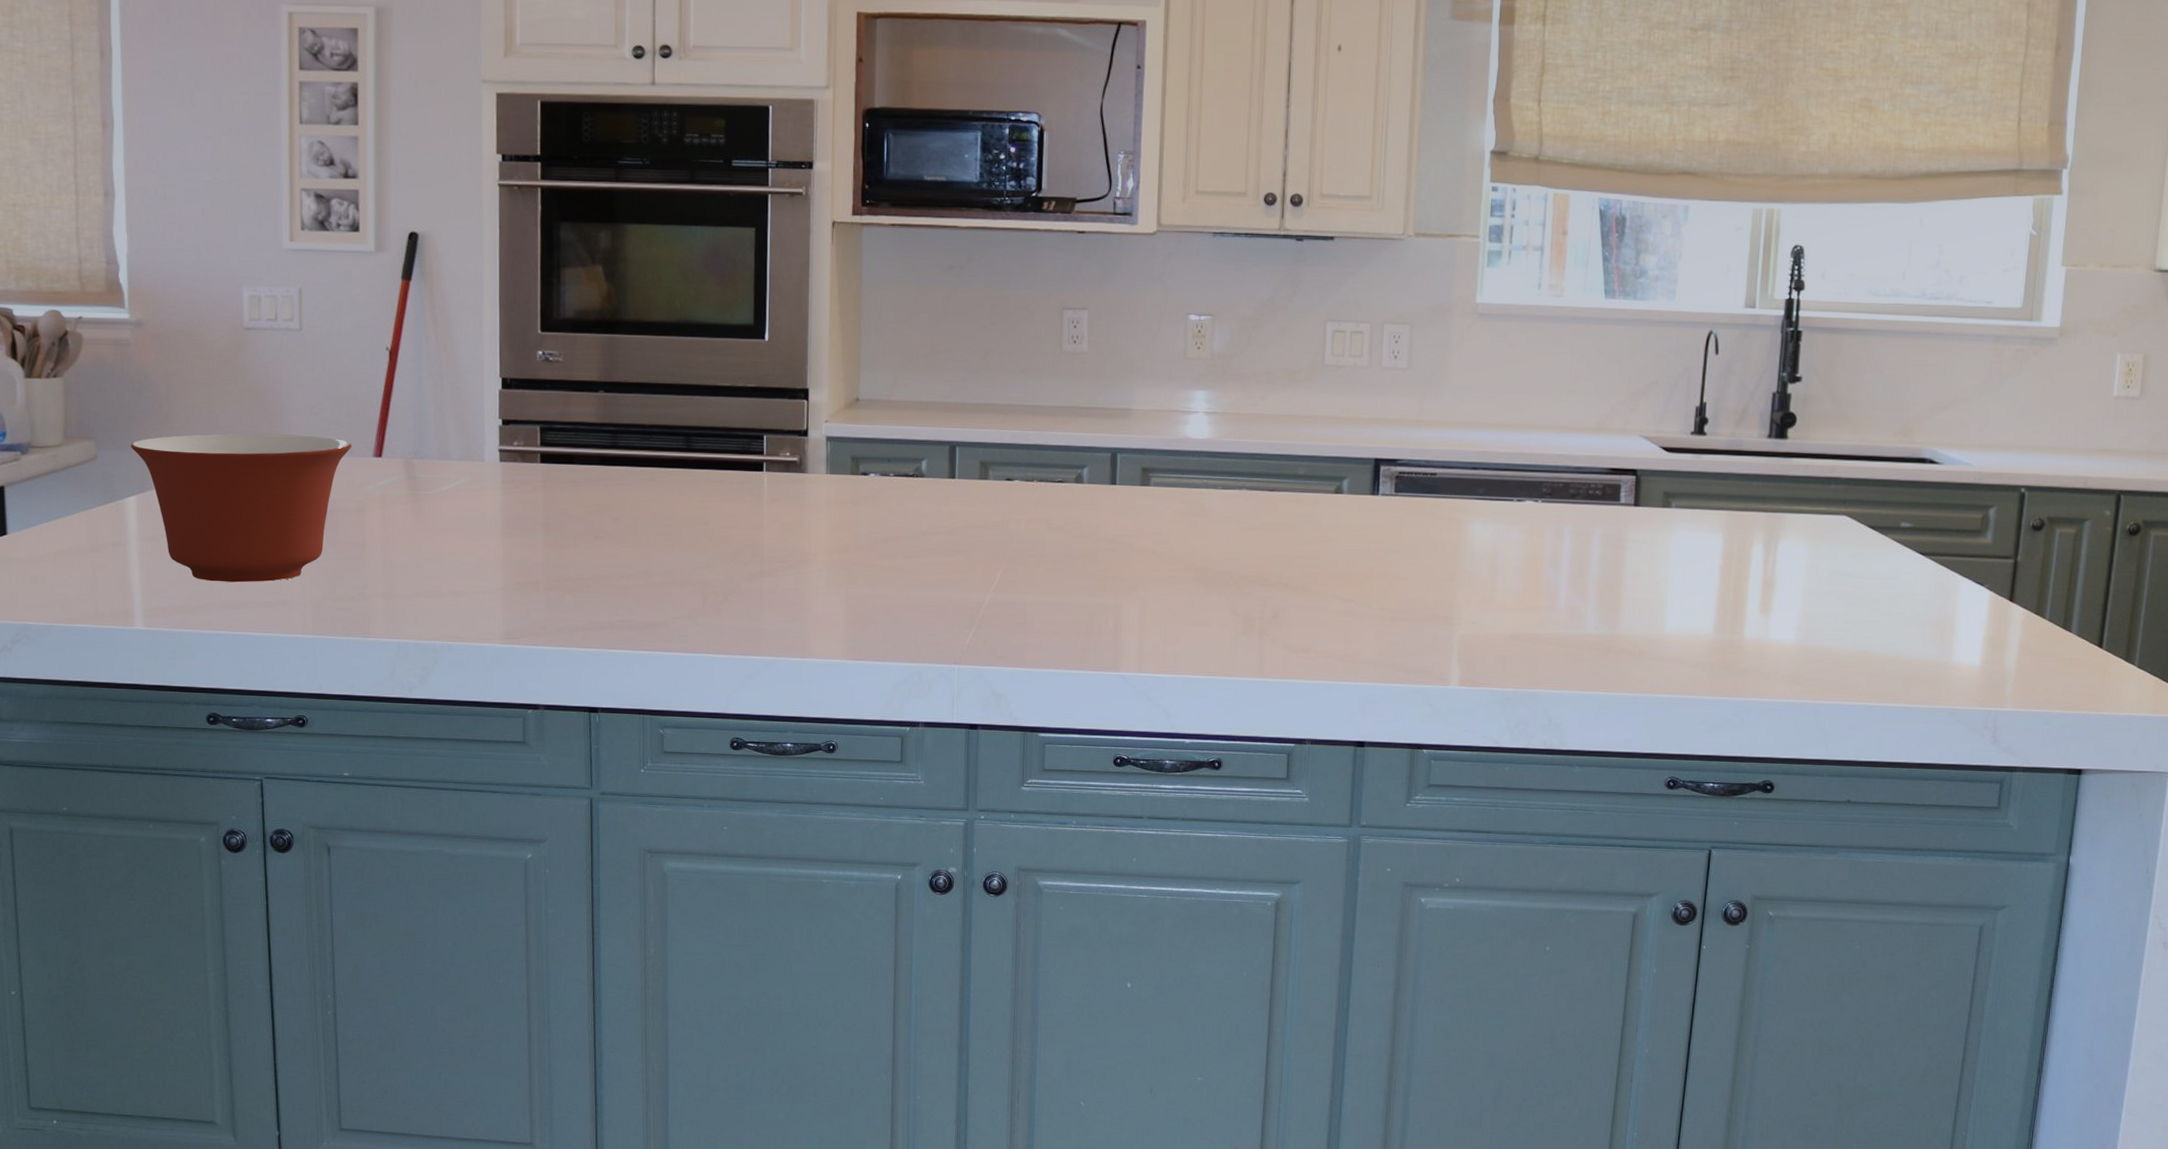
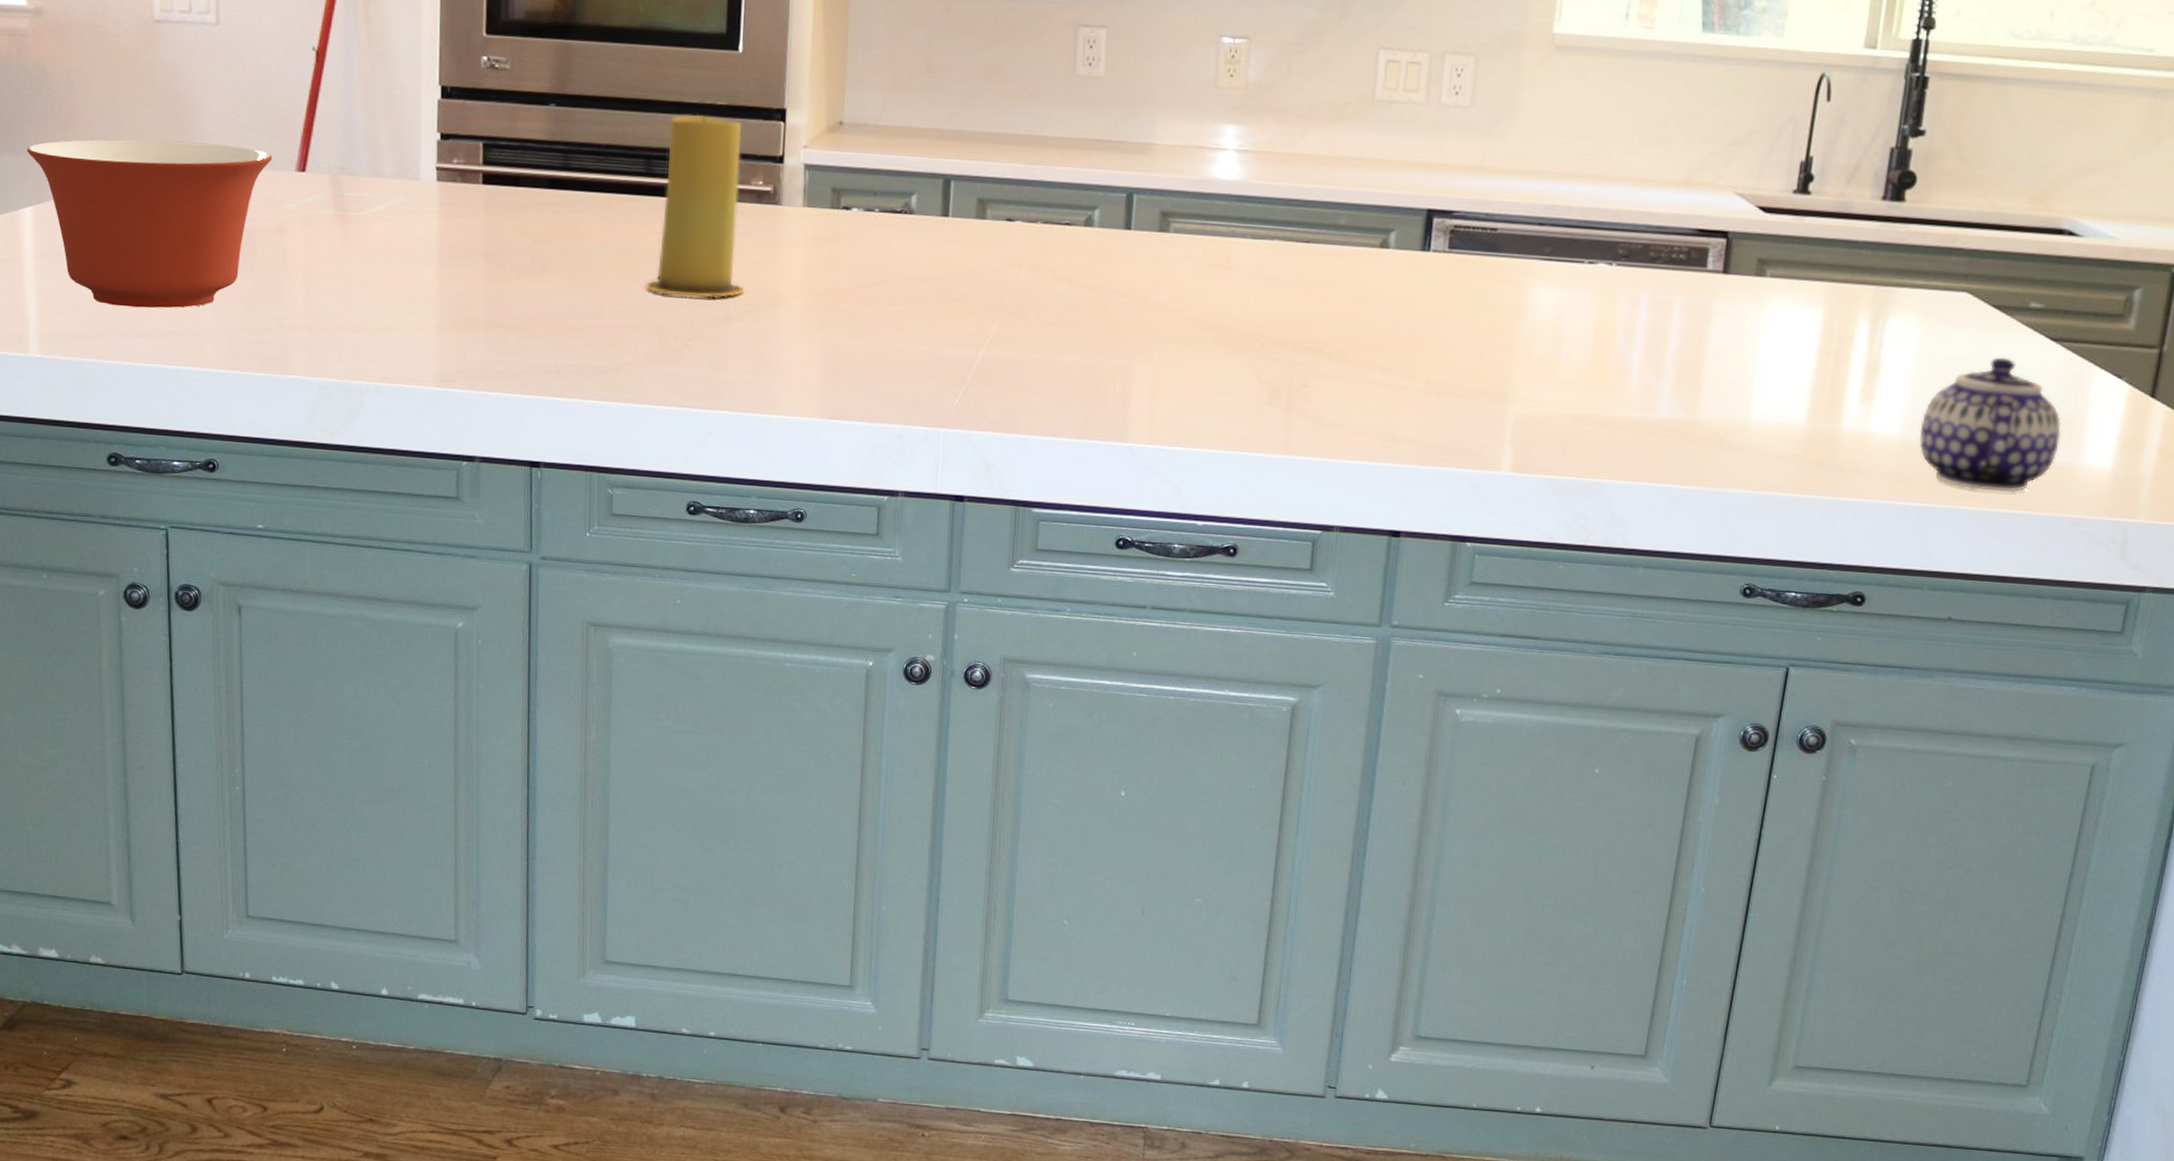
candle: none [688,396,777,557] -> present [645,114,745,298]
teapot: none [1812,571,1934,688] -> present [1919,357,2062,493]

